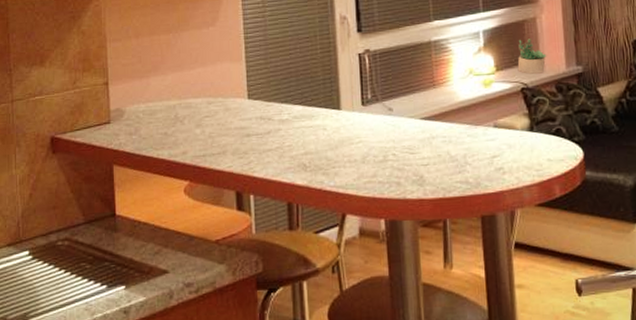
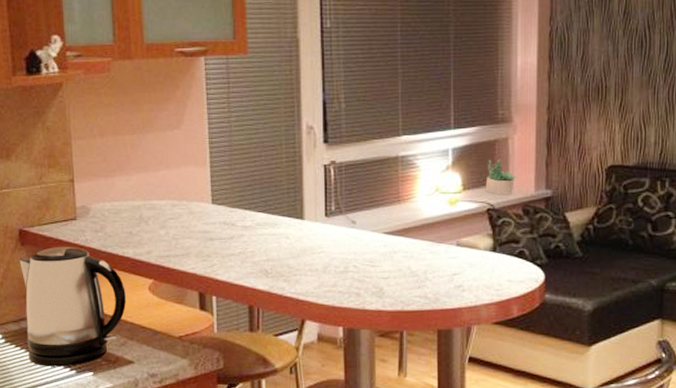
kettle: none [50,151,161,283] -> present [19,246,127,367]

